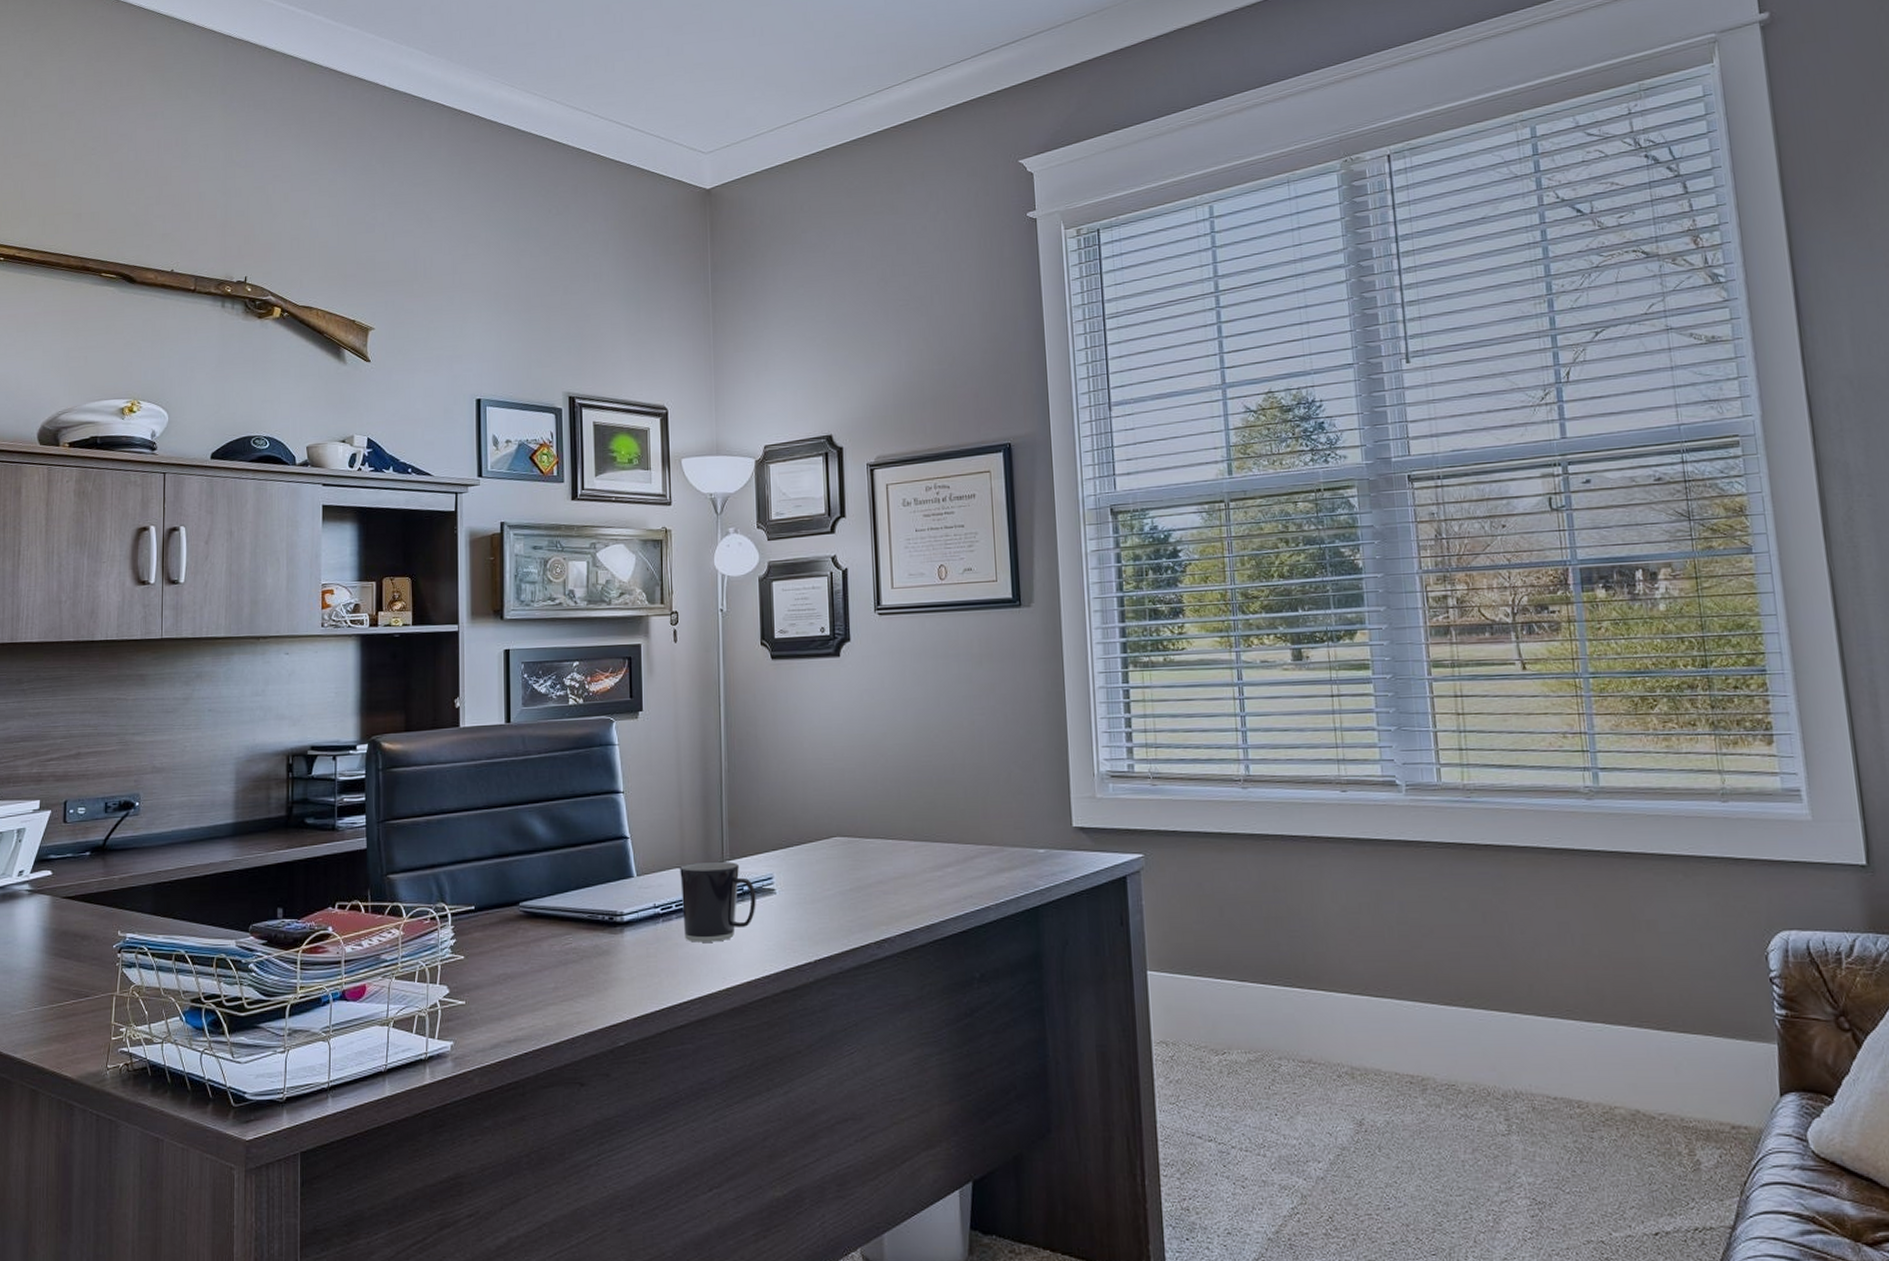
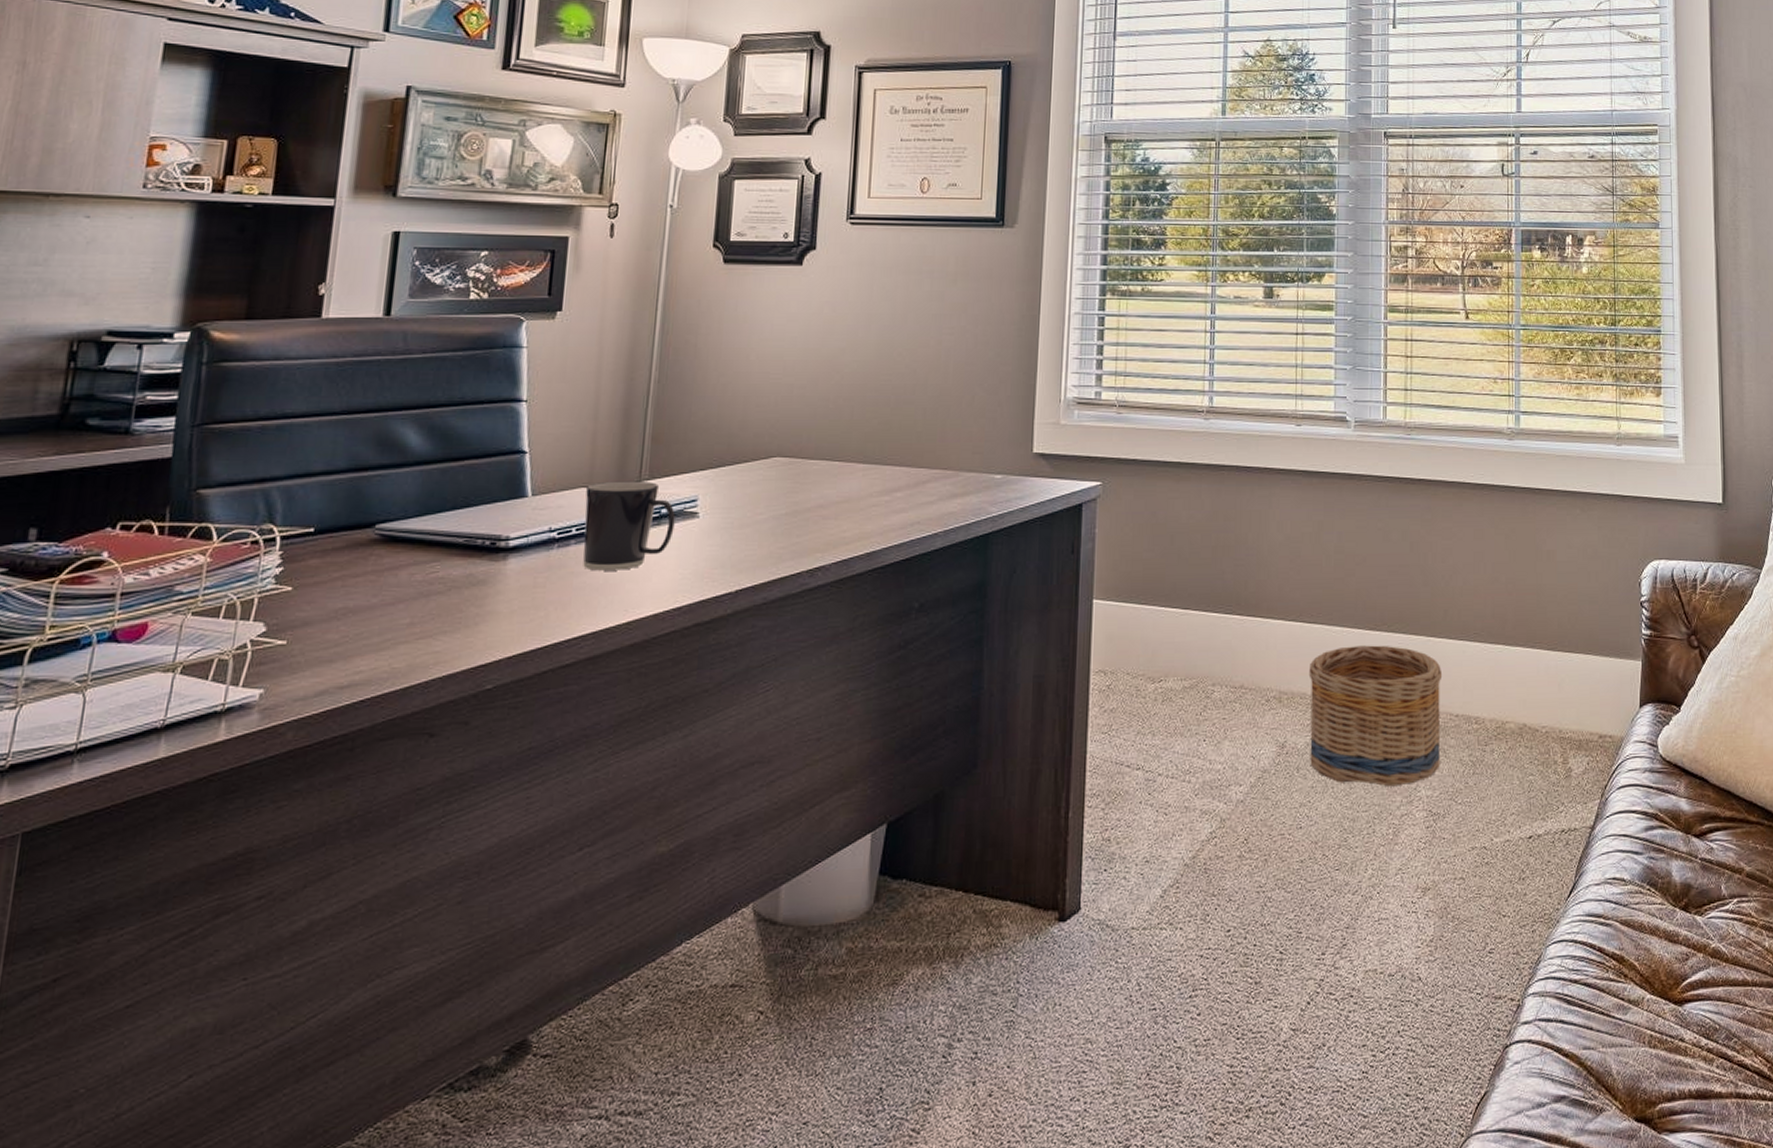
basket: none [1381,1021,1540,1171] -> present [1308,645,1443,787]

